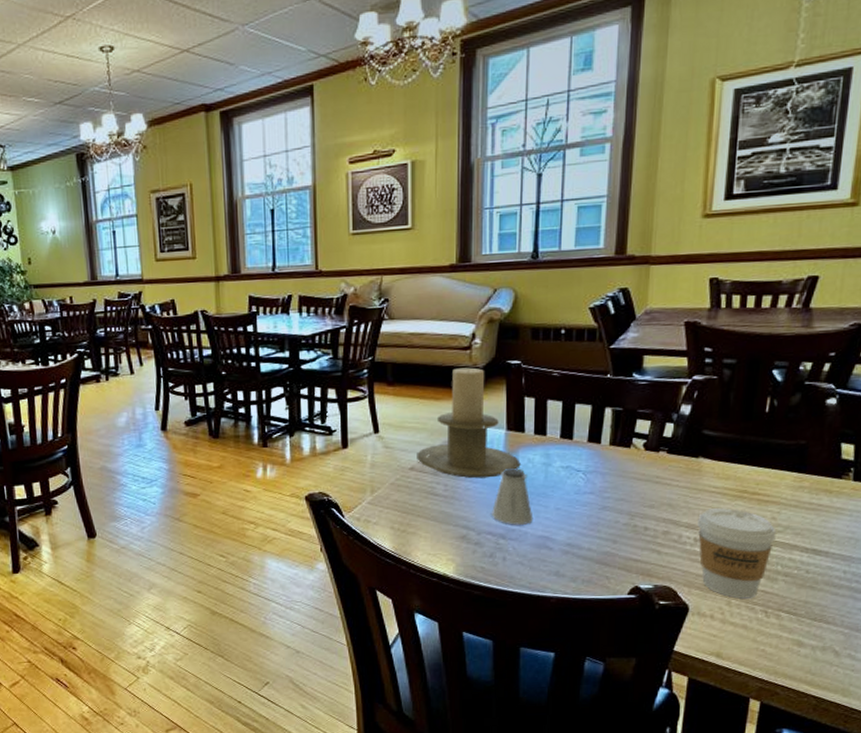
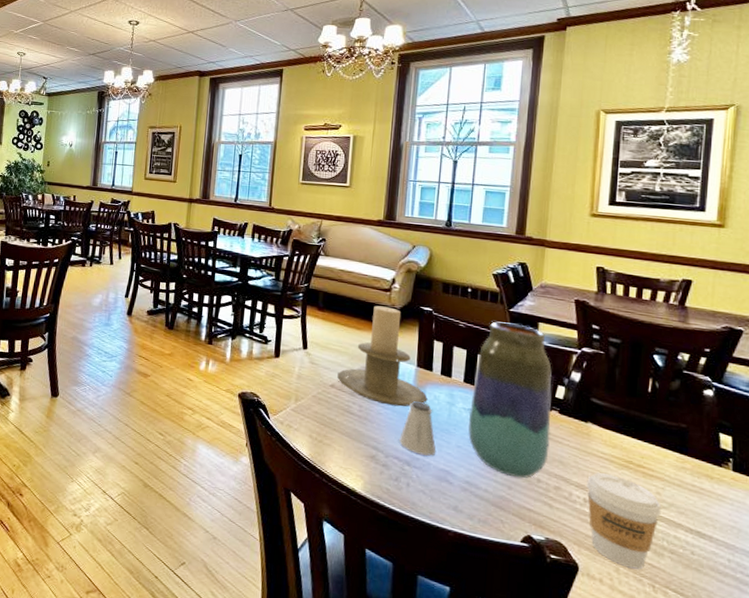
vase: none [567,361,659,530] -> present [468,321,552,479]

